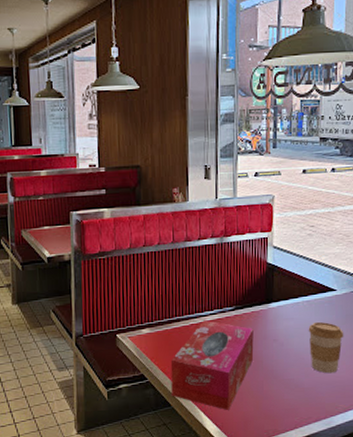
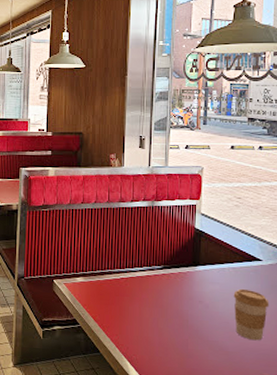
tissue box: present [170,320,254,410] -> none [101,276,180,363]

